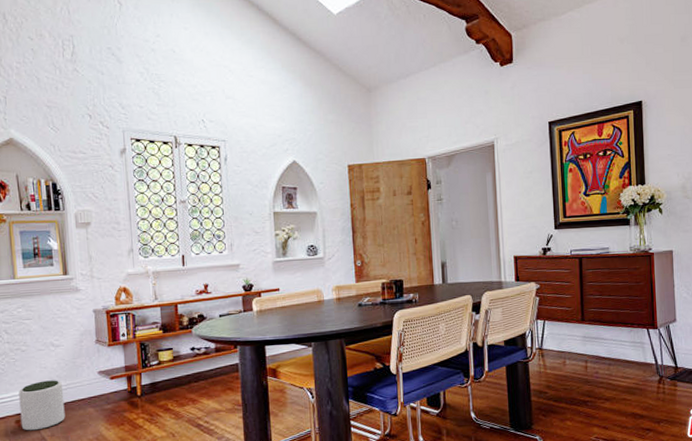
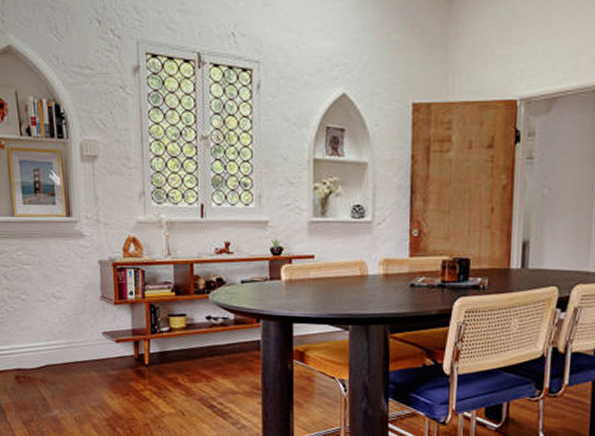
plant pot: present [19,380,65,431] -> none [18,335,67,390]

